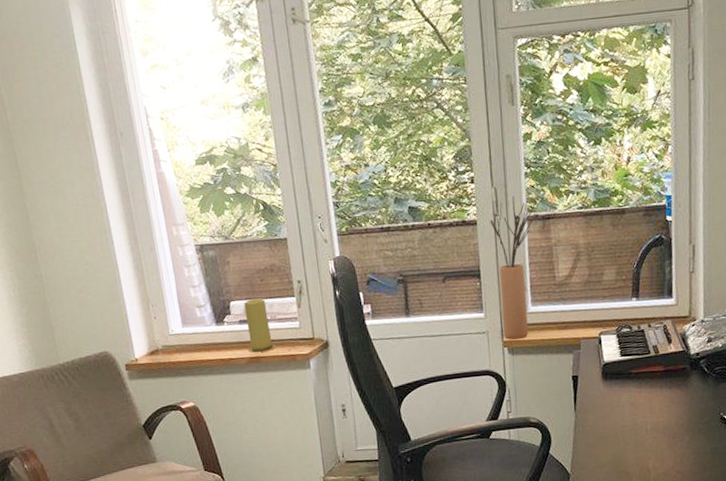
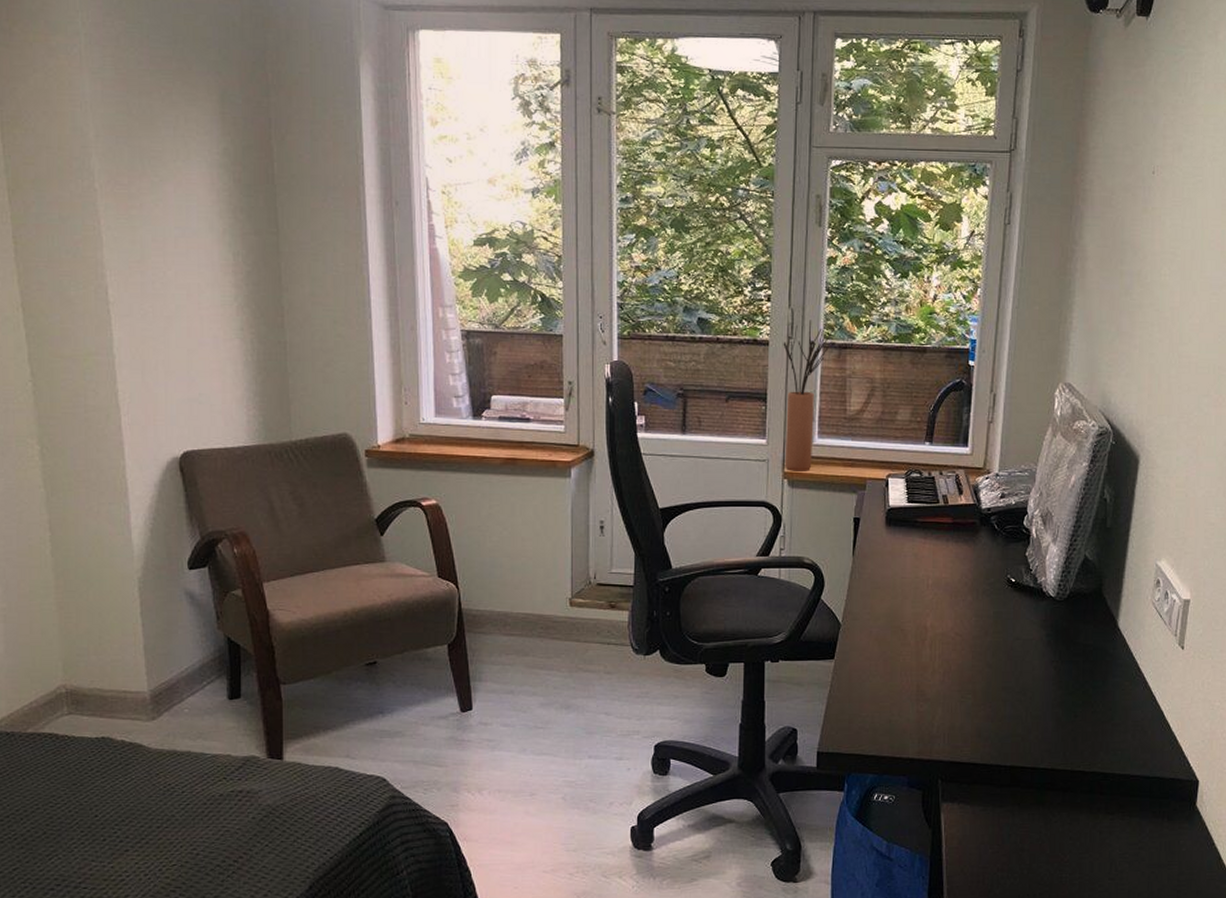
candle: present [244,297,277,354] -> none [504,394,536,455]

